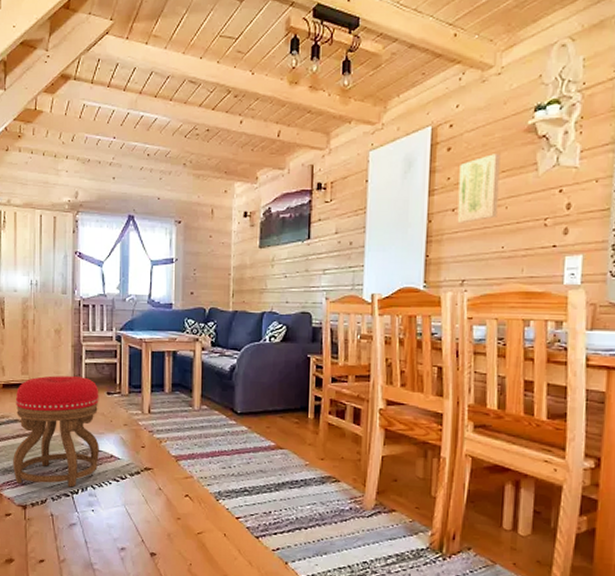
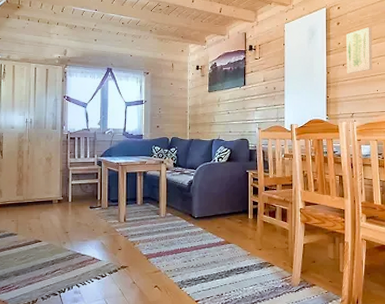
stool: present [13,375,99,488] -> none [8,195,83,288]

